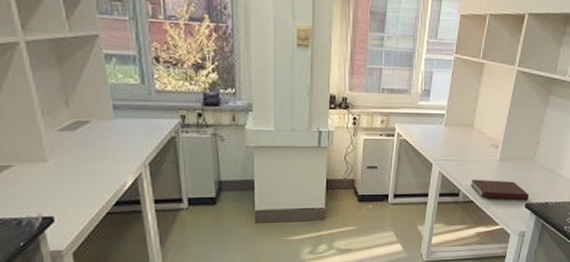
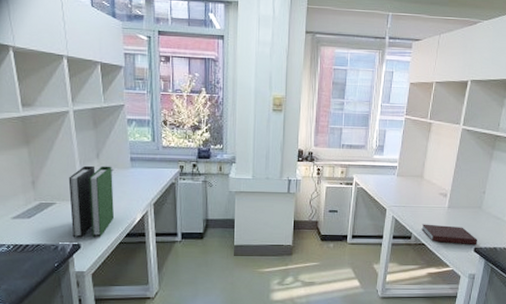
binder: none [27,115,96,209] -> present [68,165,114,238]

